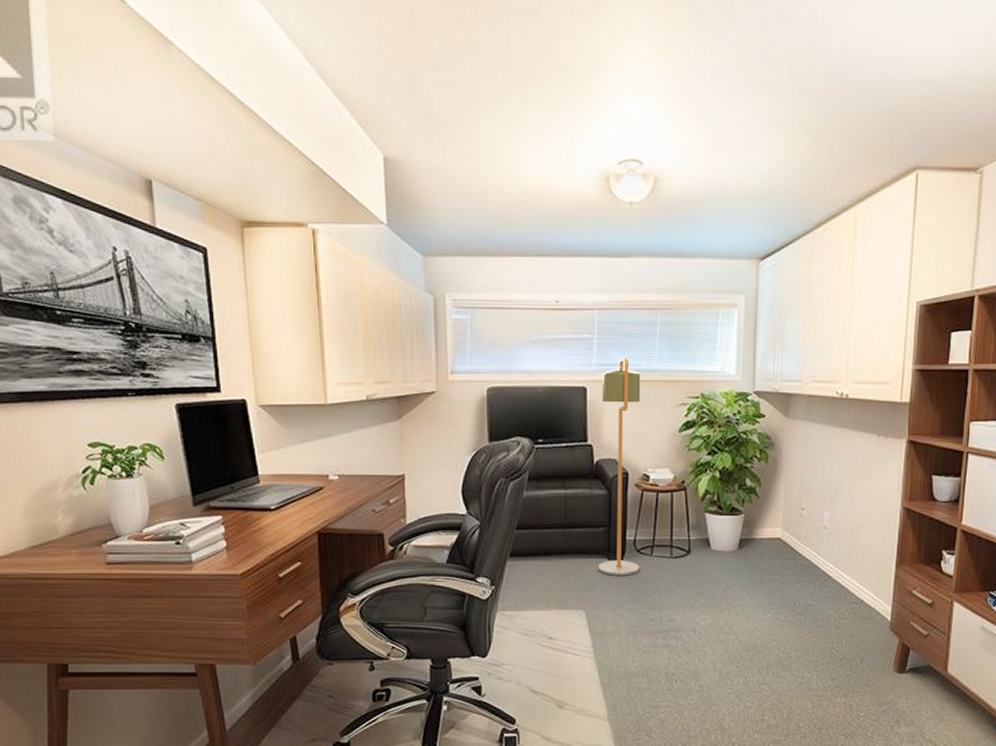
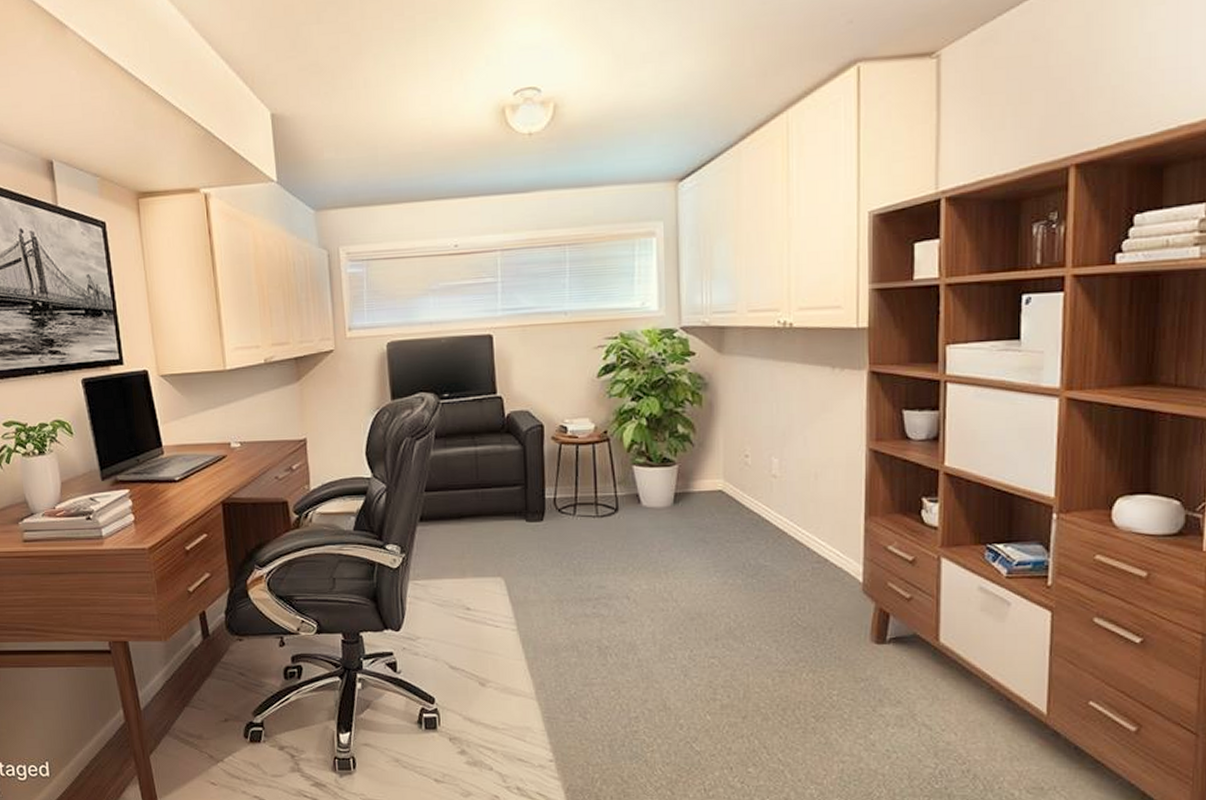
floor lamp: present [598,357,641,576] -> none [508,299,562,538]

